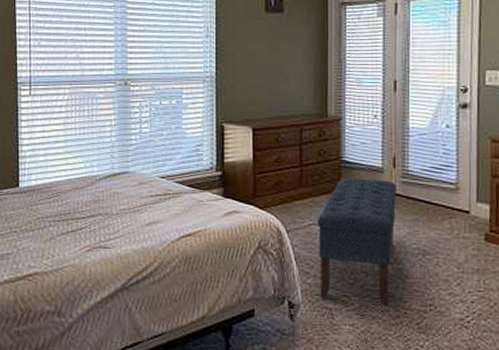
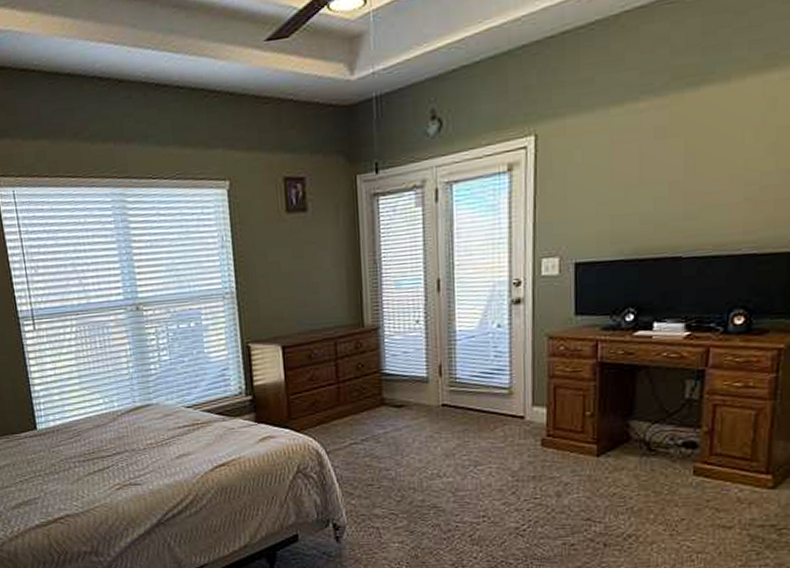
bench: present [318,178,397,305] -> none [359,390,445,520]

